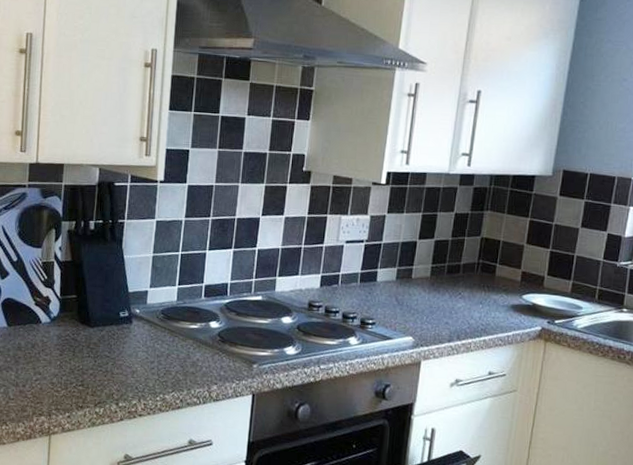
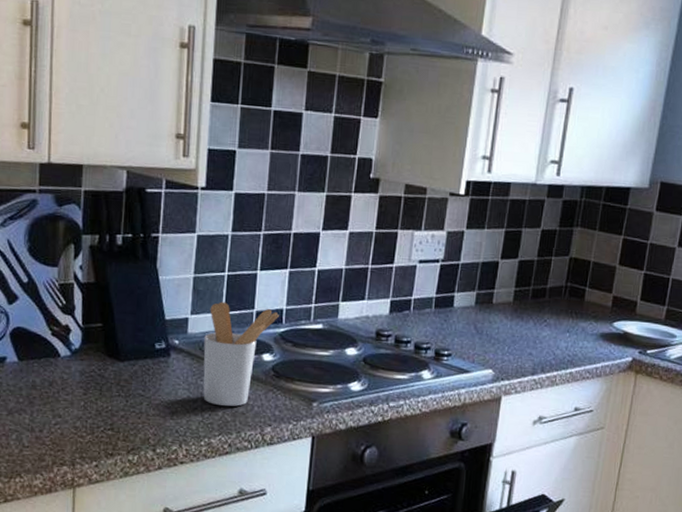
utensil holder: none [159,277,224,367] -> present [203,301,279,406]

